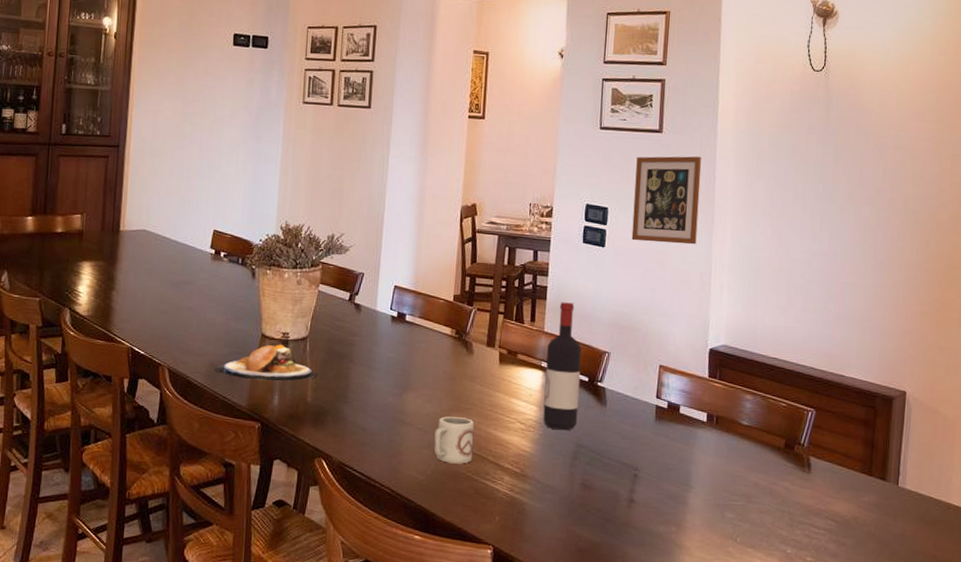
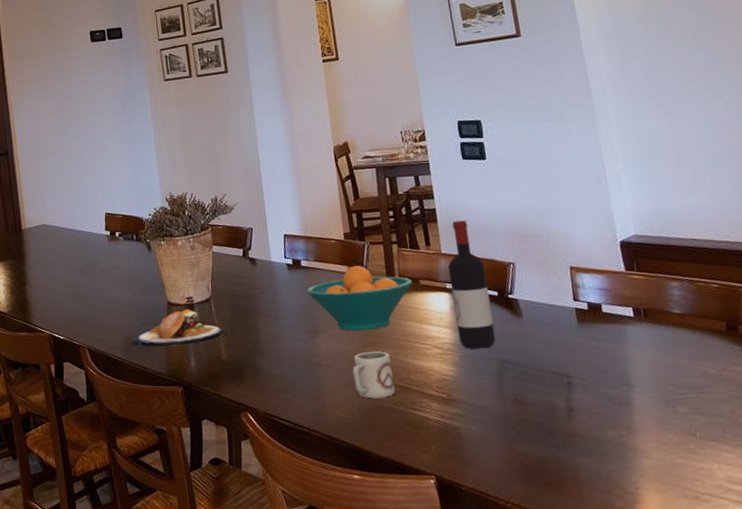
fruit bowl: none [405,329,511,396] -> present [305,266,413,331]
picture frame: present [631,156,702,245] -> none [500,51,581,148]

